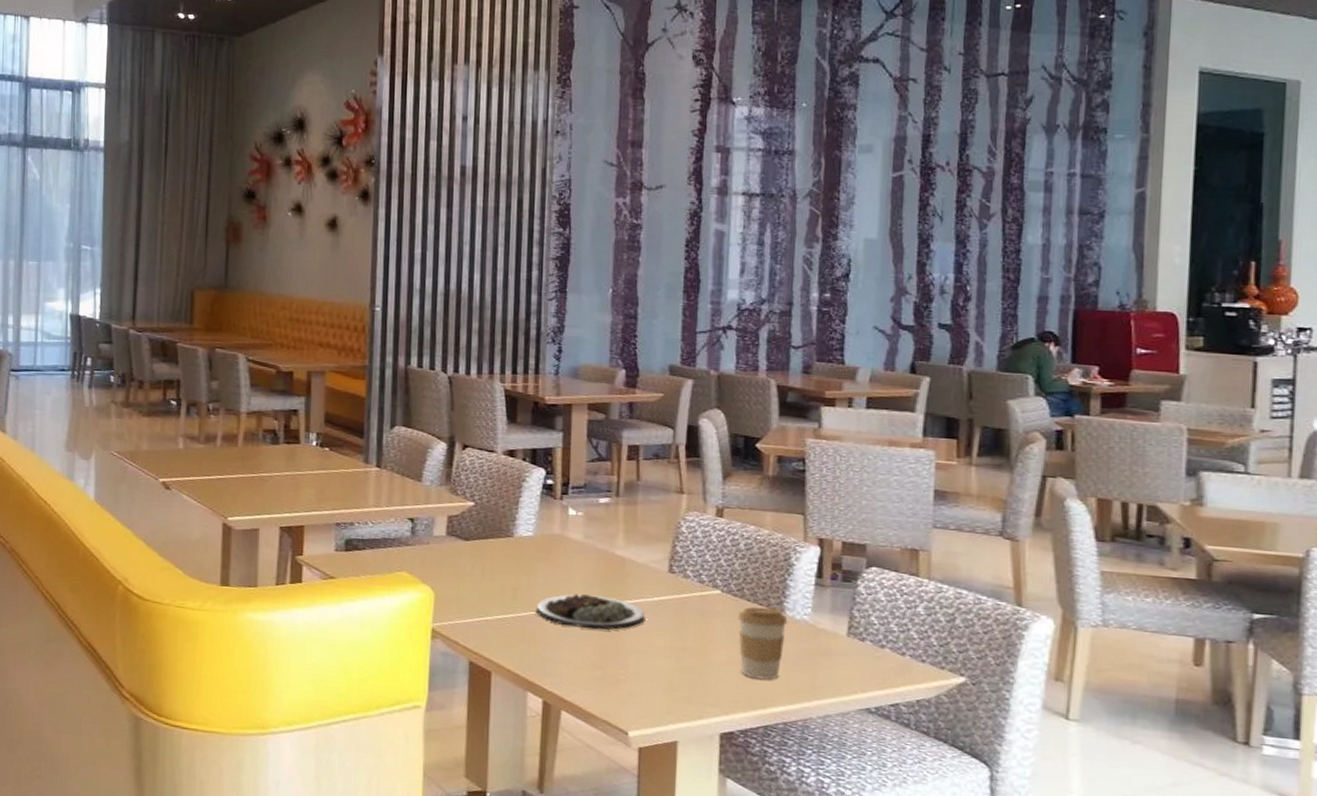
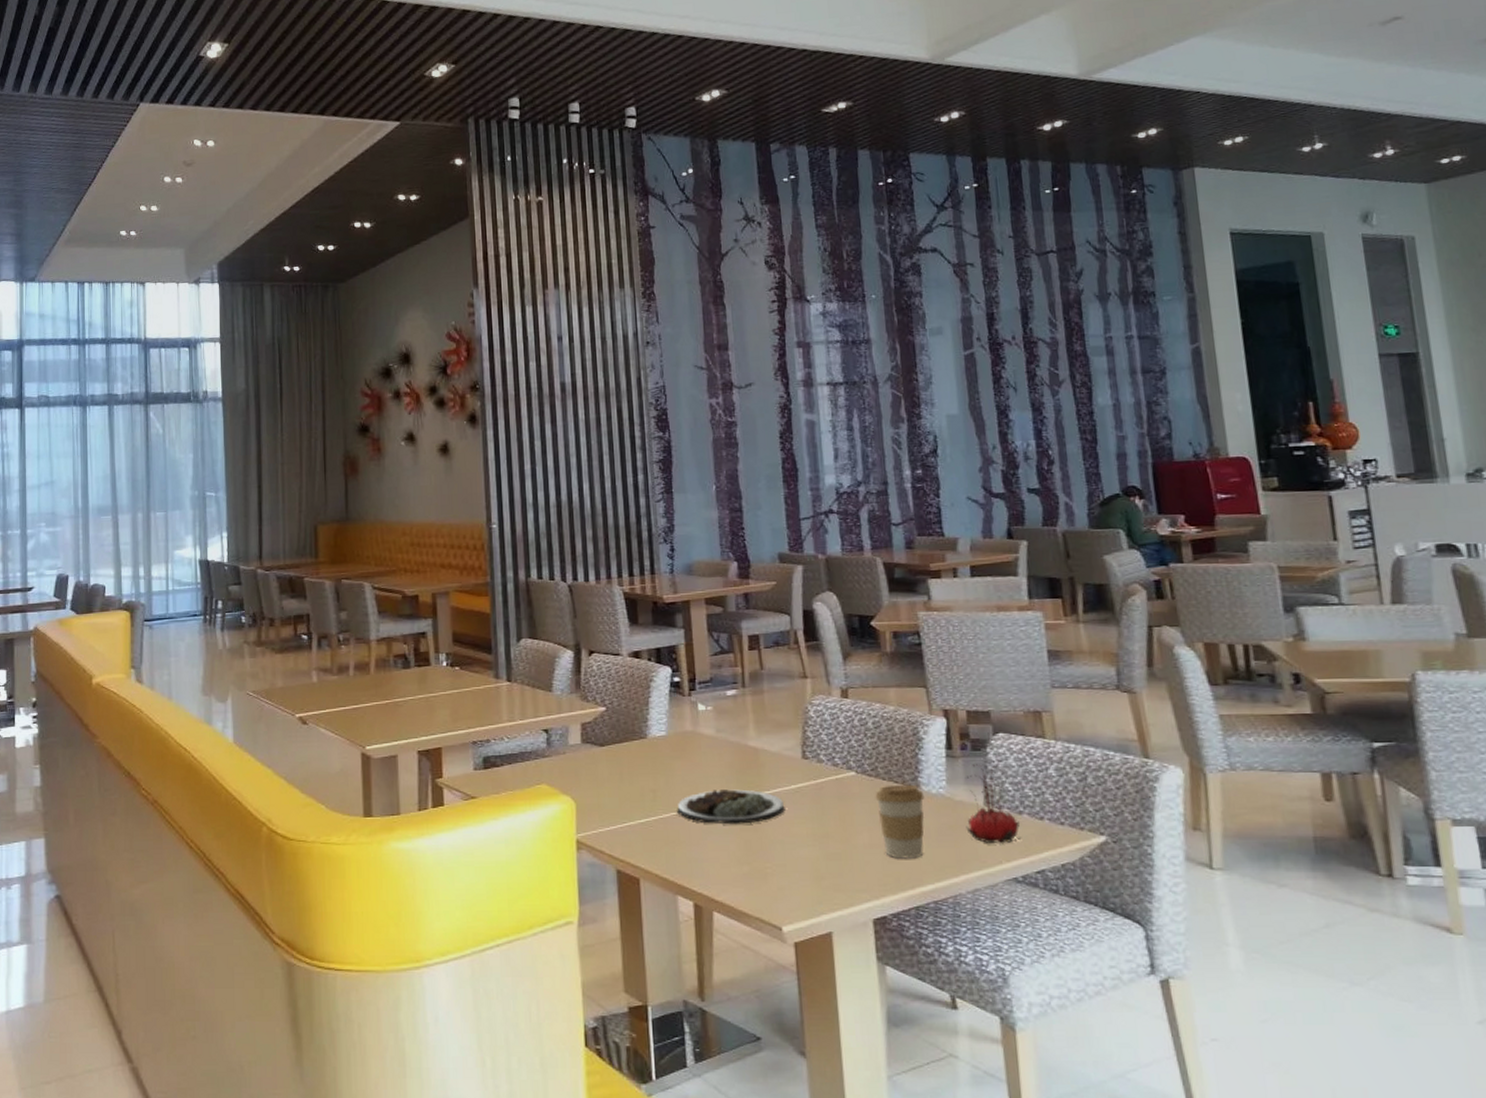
flower: none [825,595,885,675] -> present [966,764,1021,843]

